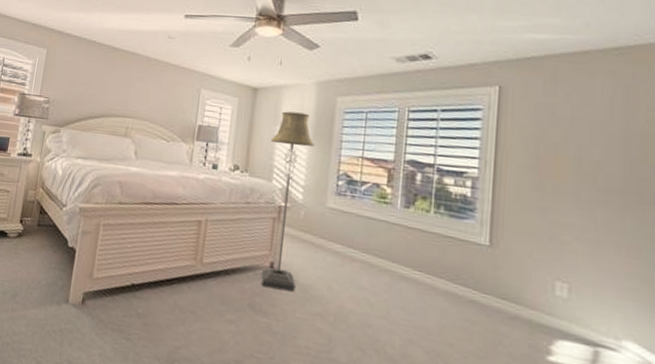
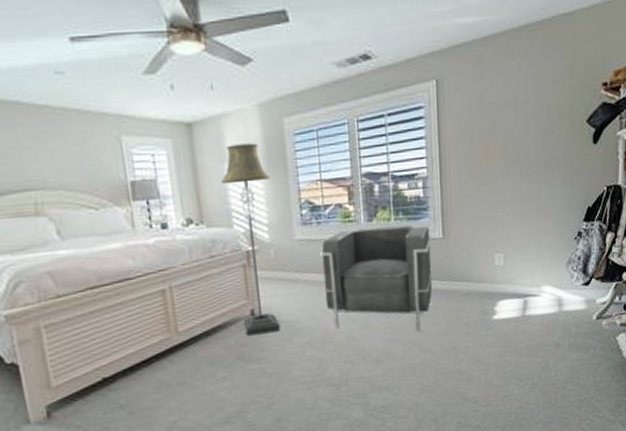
armchair: none [345,209,476,344] -> present [320,224,433,333]

